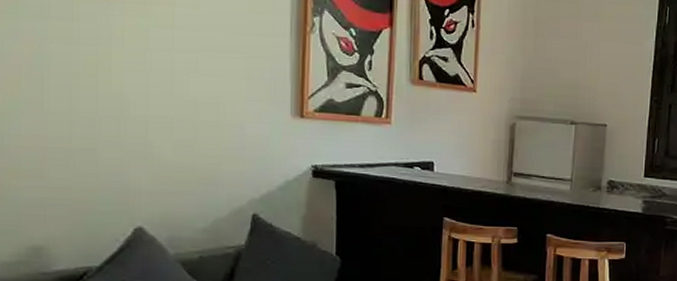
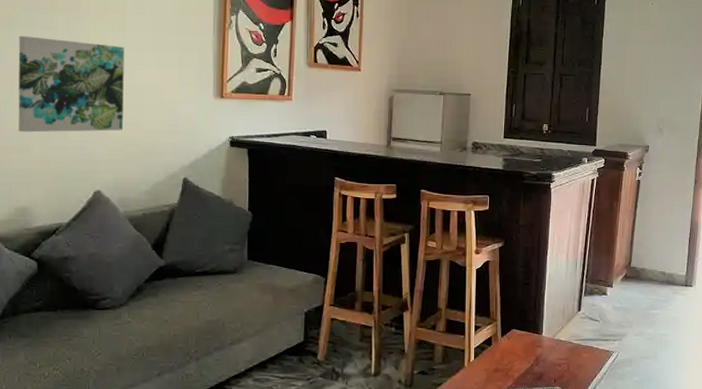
wall art: none [26,27,173,154] -> present [18,36,124,133]

